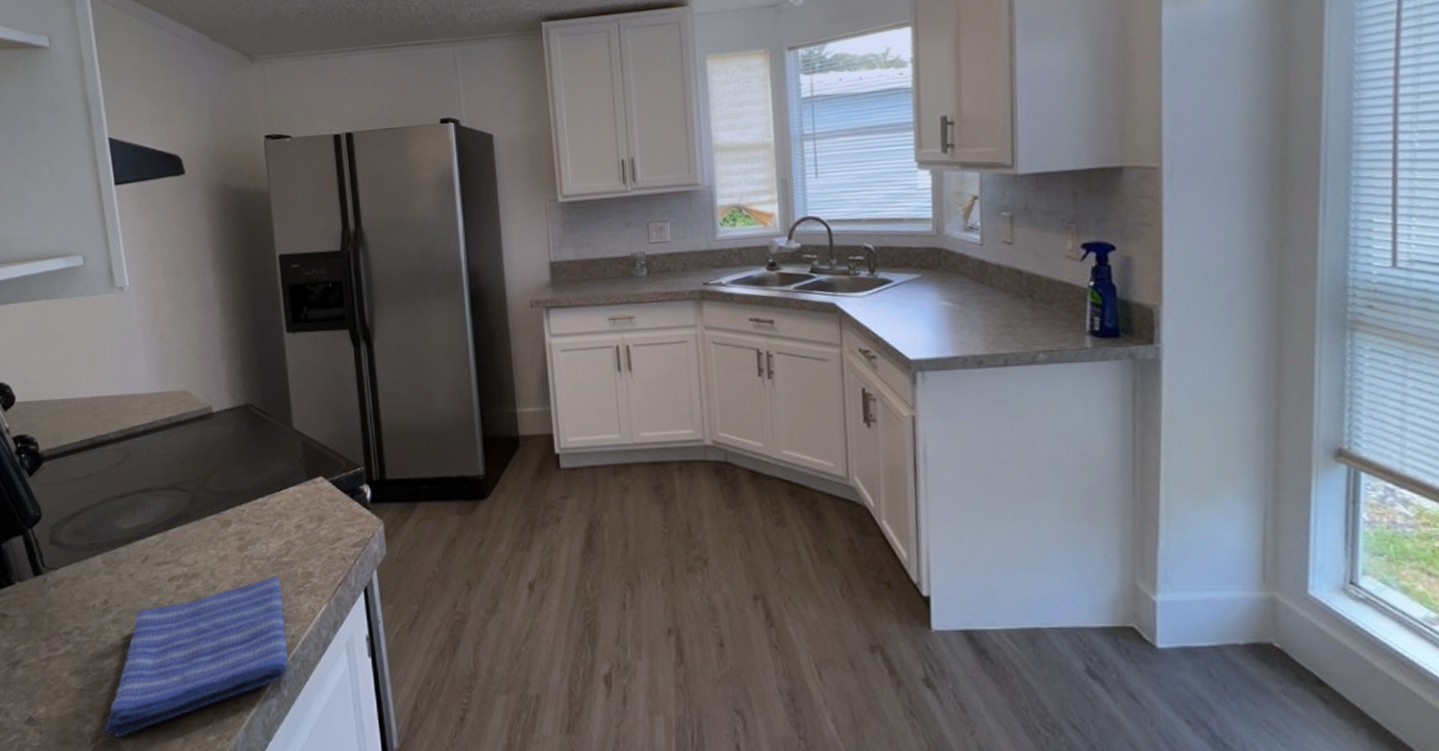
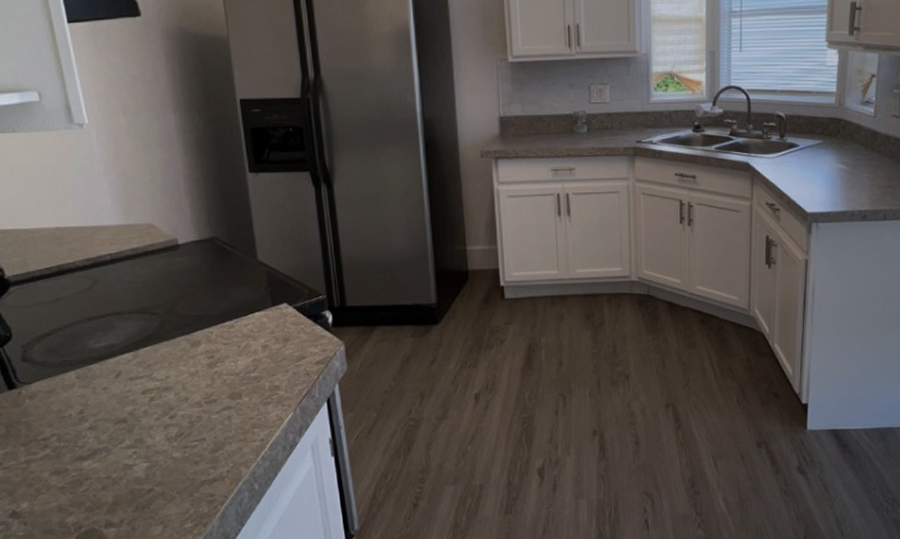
dish towel: present [104,576,289,739] -> none [86,389,258,527]

